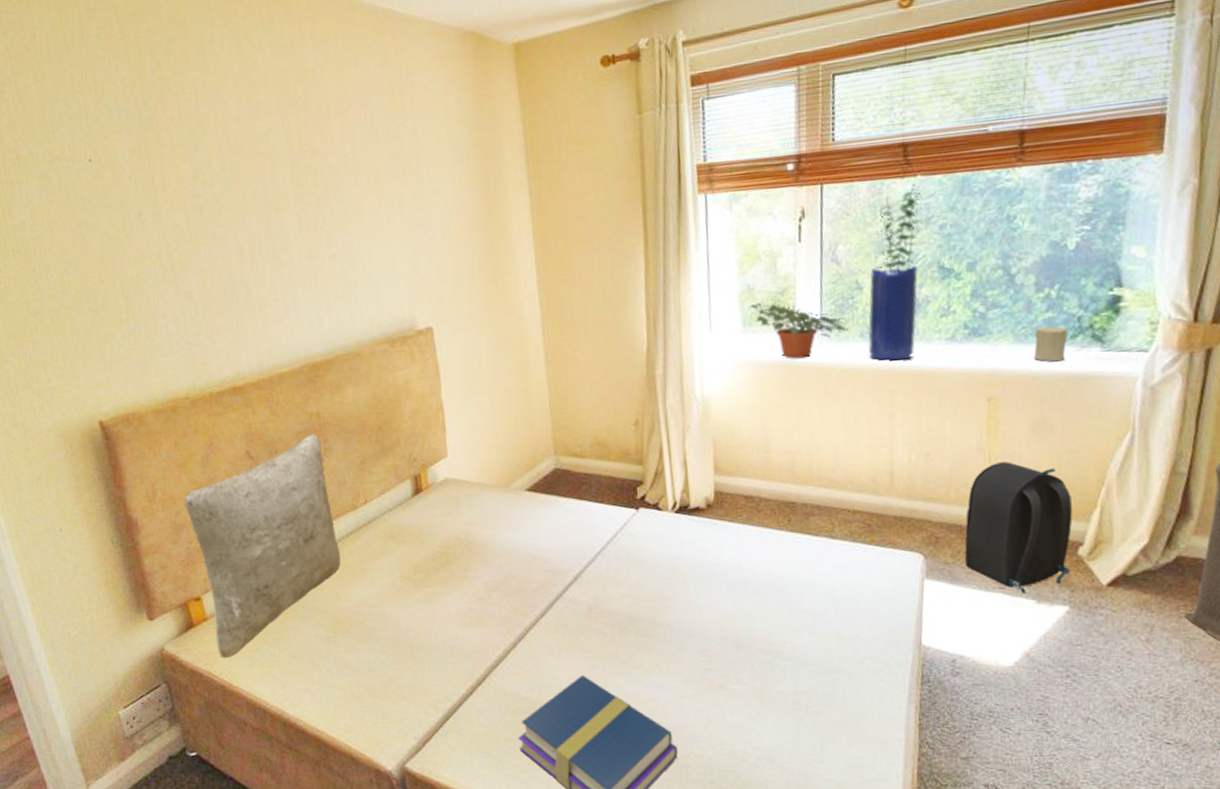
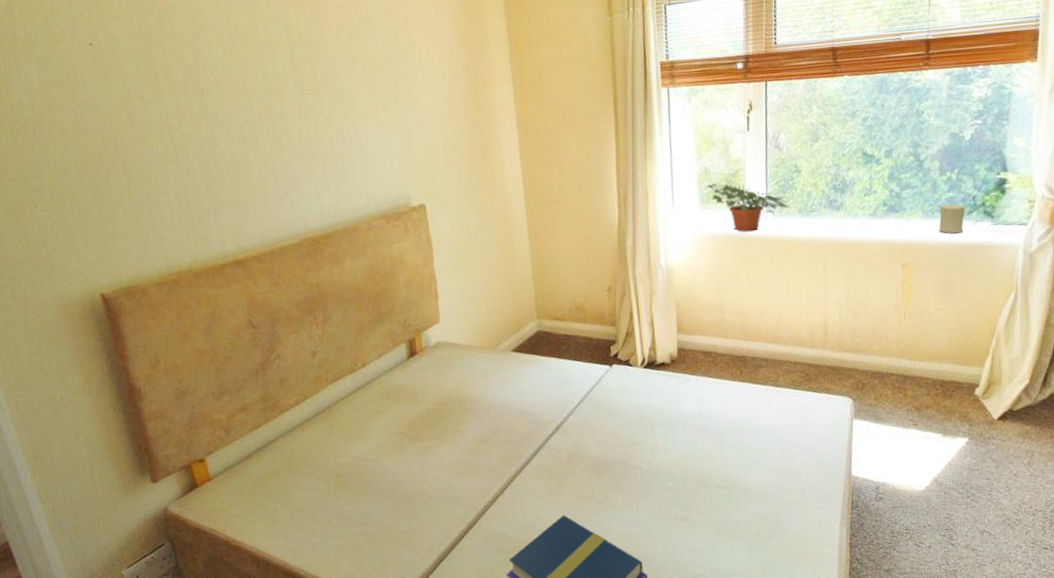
pillow: present [184,433,341,659] -> none [187,303,341,516]
vase: present [868,184,922,361] -> none [806,83,848,234]
backpack: present [964,462,1073,594] -> none [885,318,971,429]

